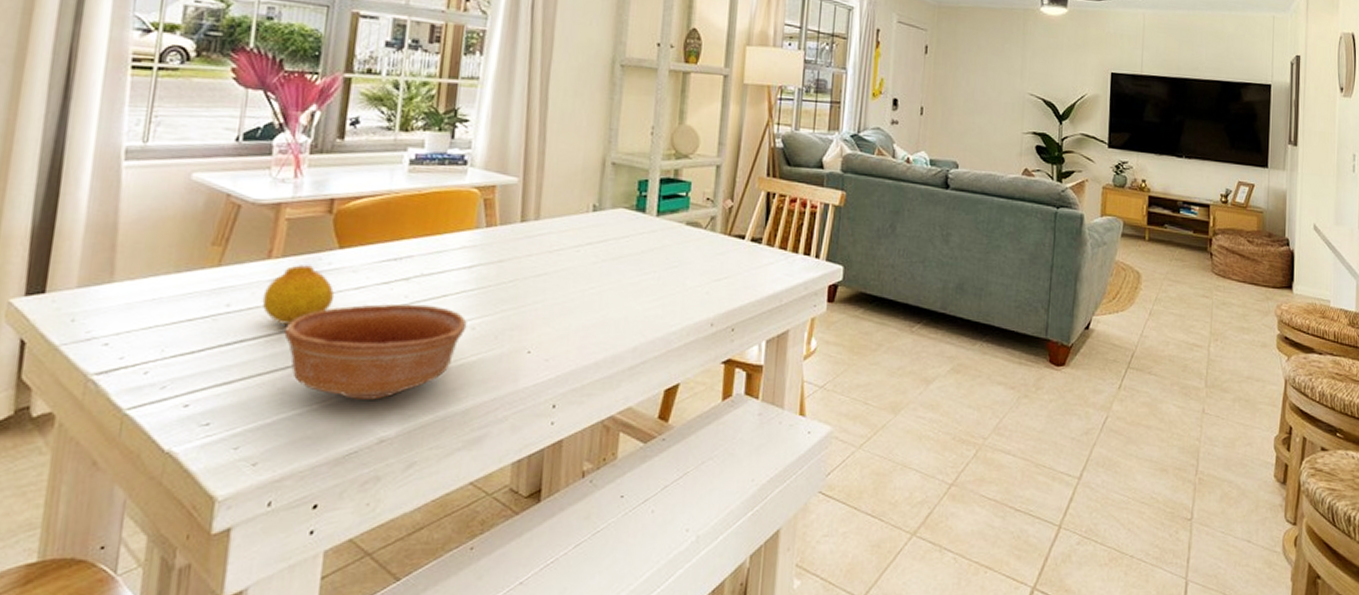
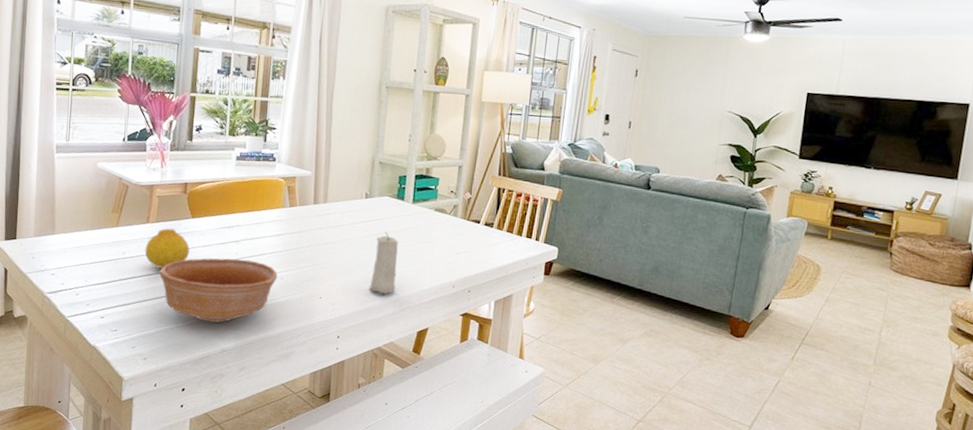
candle: none [597,255,638,342] -> present [369,231,398,295]

